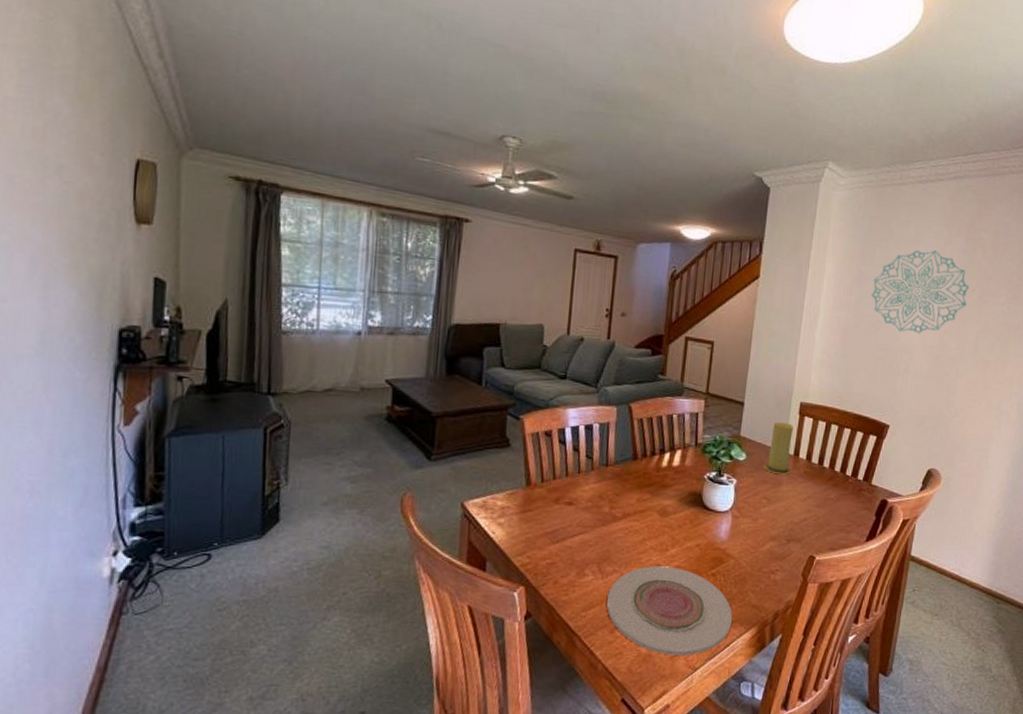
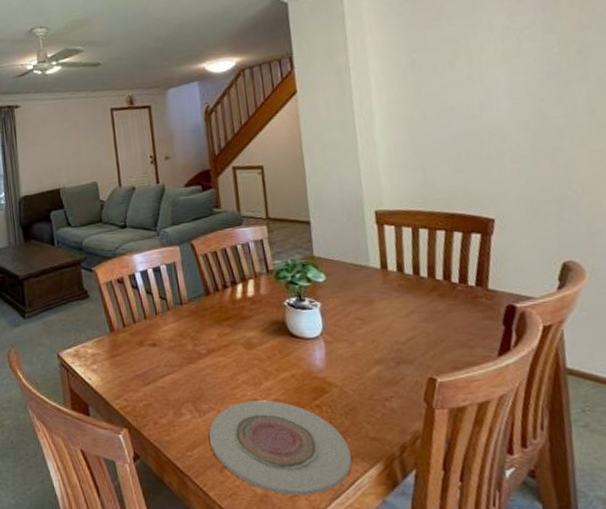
candle: present [763,422,793,475] -> none [348,235,383,292]
wall decoration: present [871,250,969,334] -> none [430,14,563,114]

